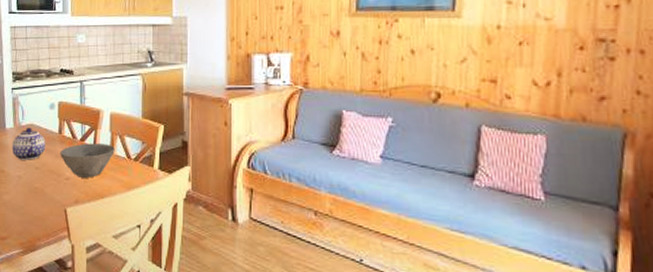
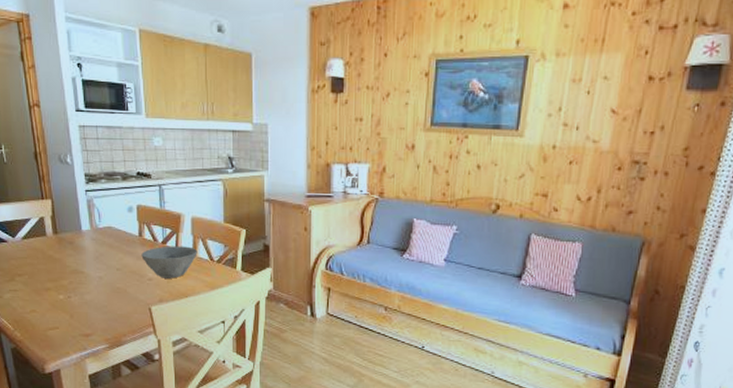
teapot: present [11,127,46,160] -> none [89,229,126,262]

